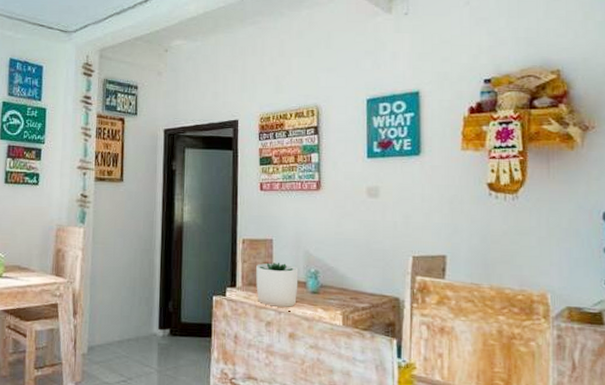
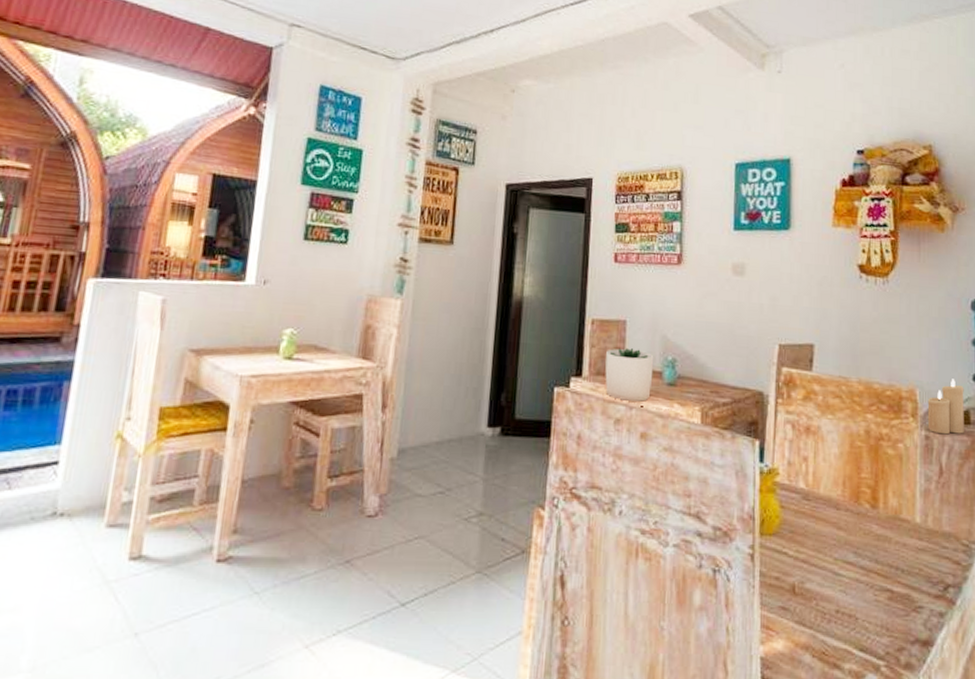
candle: none [559,283,597,334] -> present [927,379,964,435]

